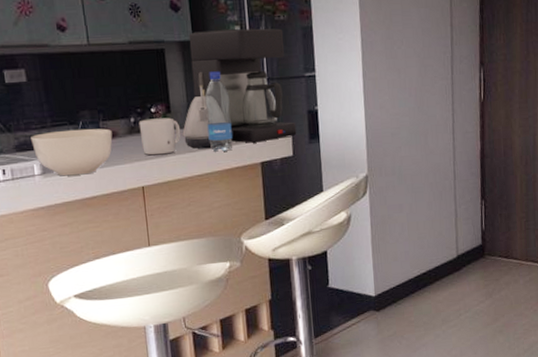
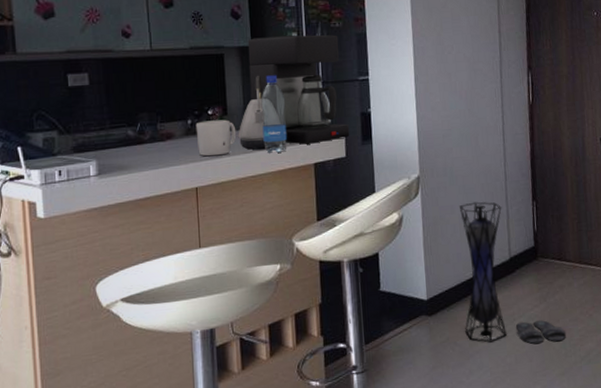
bowl: present [31,128,113,177] -> none [89,130,169,177]
lantern: none [408,200,453,336] -> present [460,201,507,343]
slippers: none [461,315,510,338] -> present [516,320,566,345]

